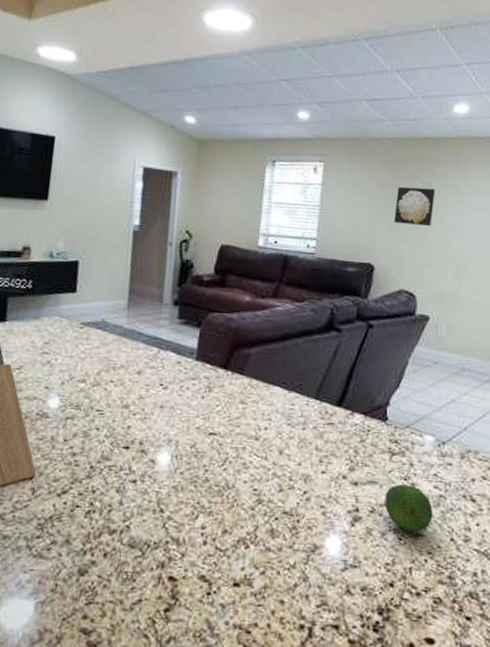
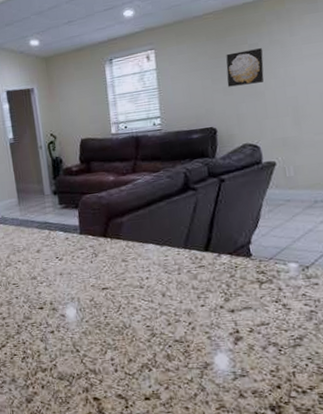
fruit: present [385,483,433,533] -> none [260,305,308,344]

